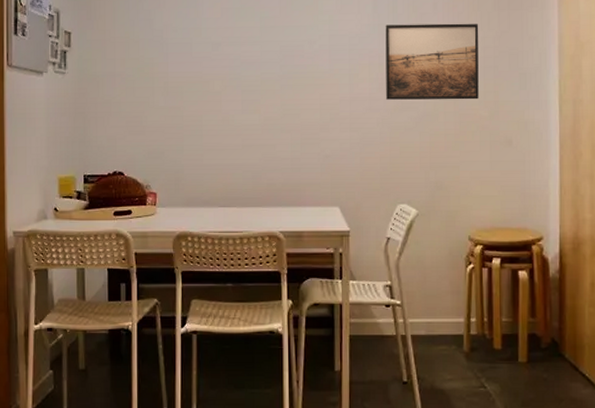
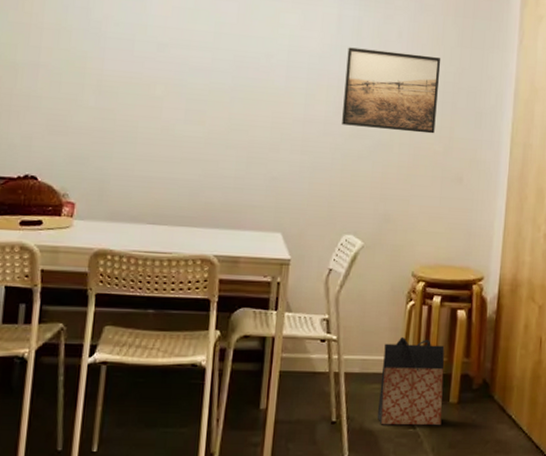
bag: none [446,299,512,385] -> present [377,336,445,426]

